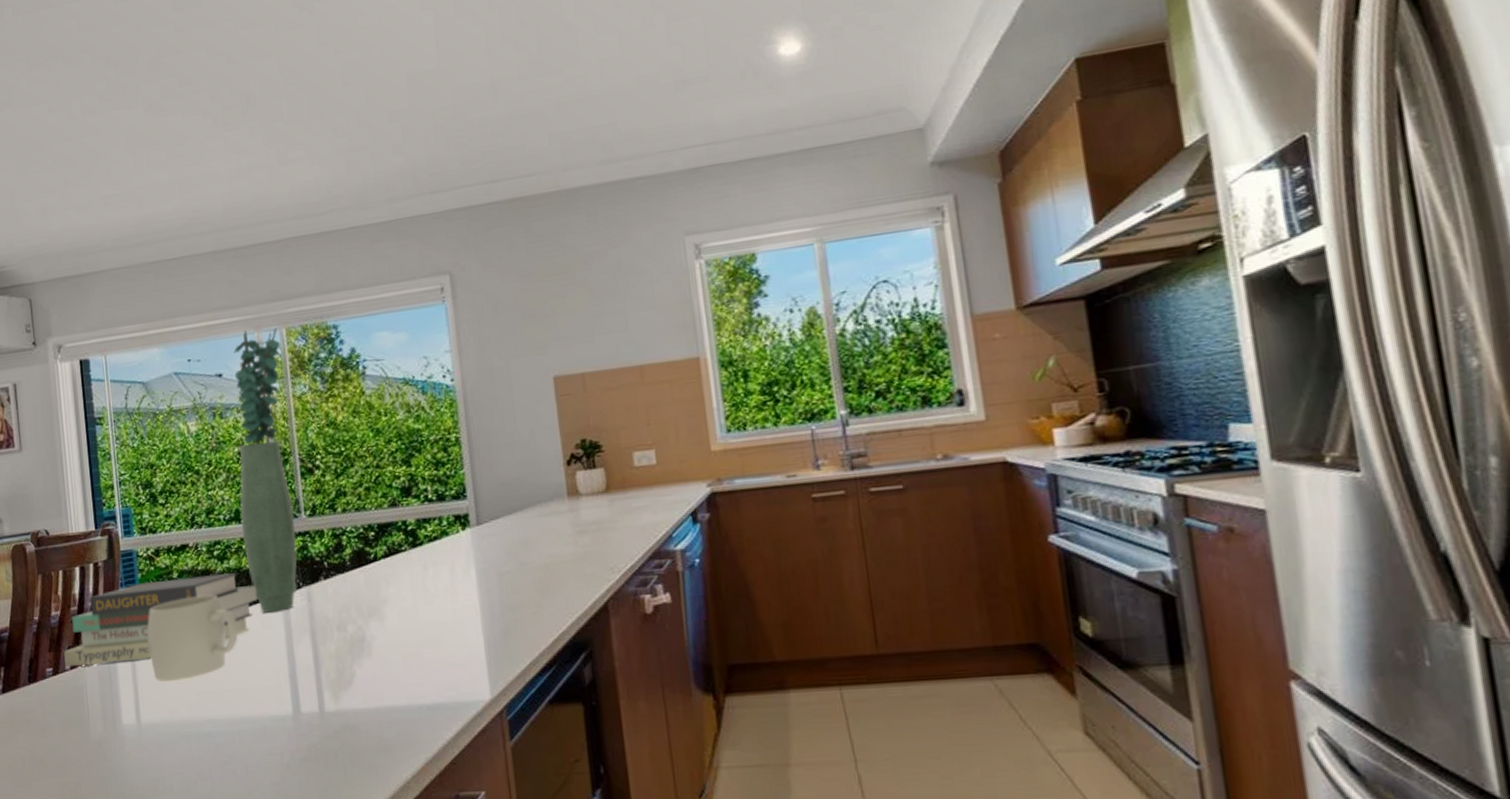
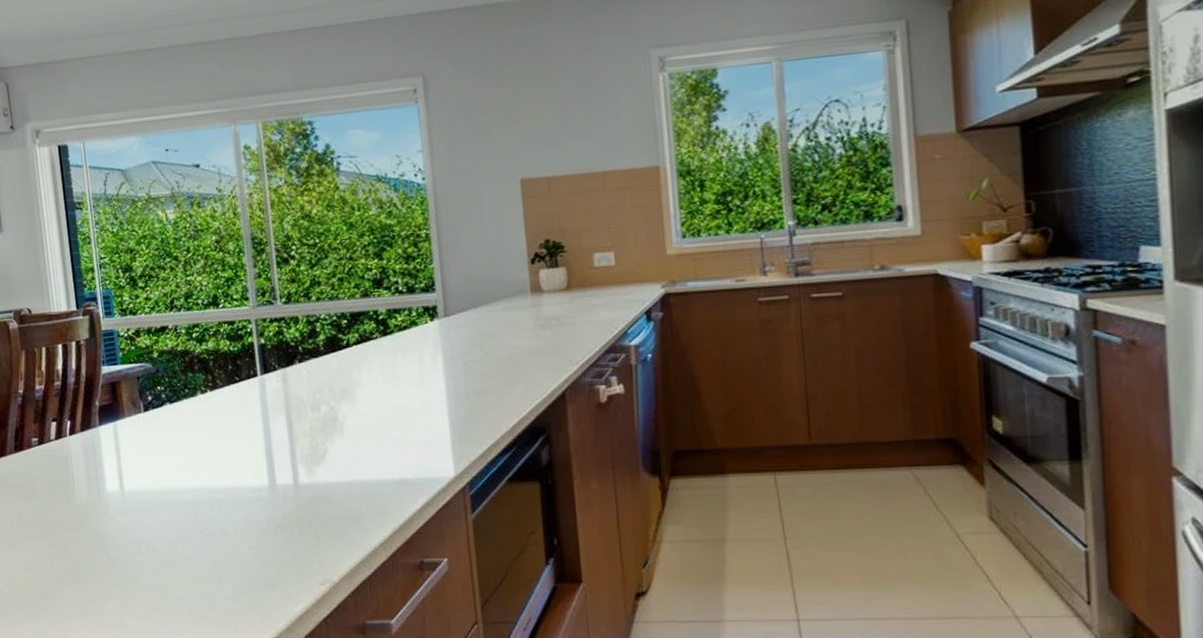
books: present [64,573,257,668] -> none [49,354,235,438]
mug: present [147,595,238,682] -> none [128,374,216,453]
vase: present [233,327,297,613] -> none [211,121,273,392]

